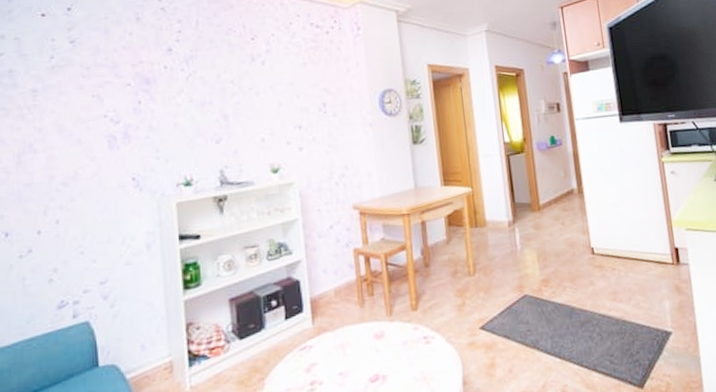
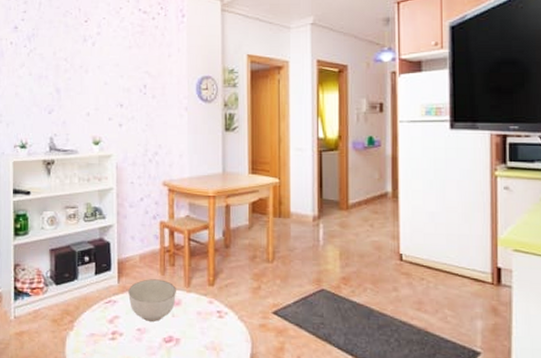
bowl: none [325,312,379,362] -> present [128,279,176,322]

